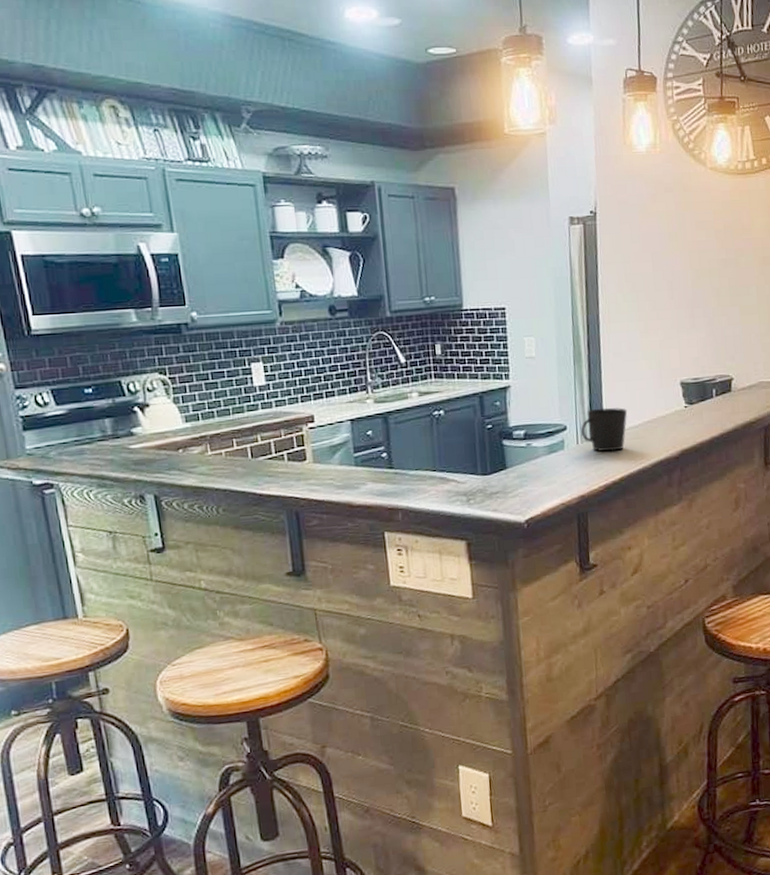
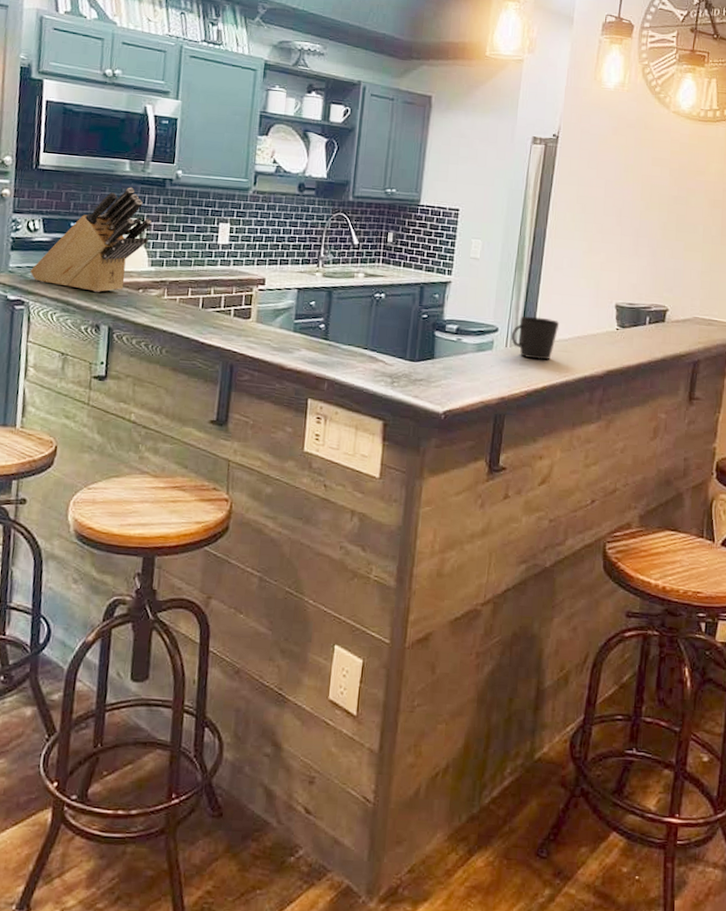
knife block: none [51,339,177,462] -> present [30,187,152,293]

